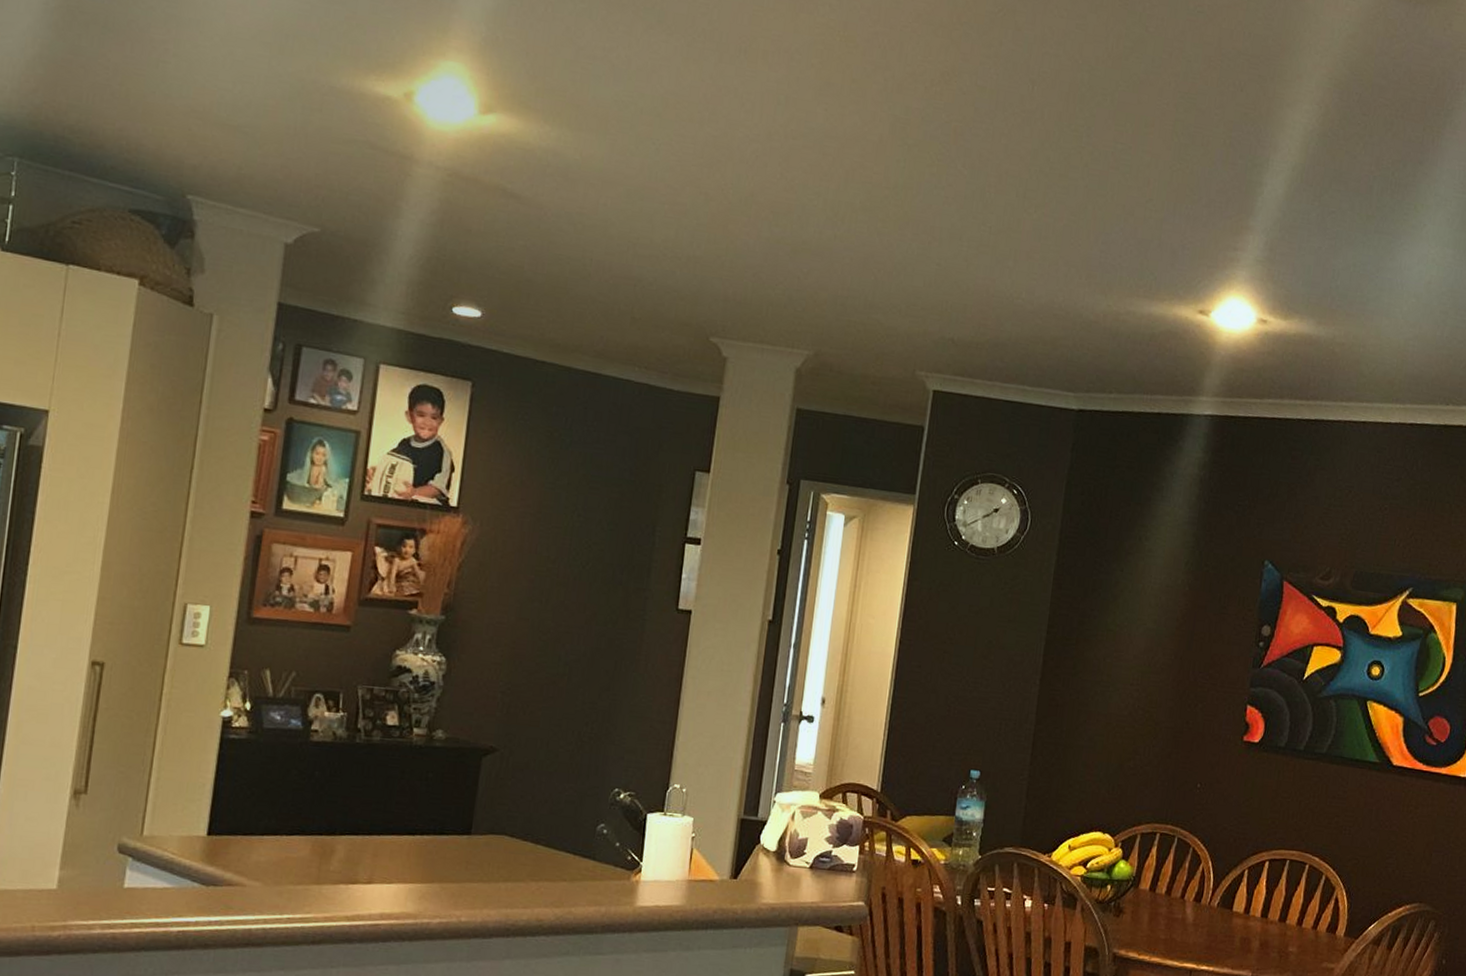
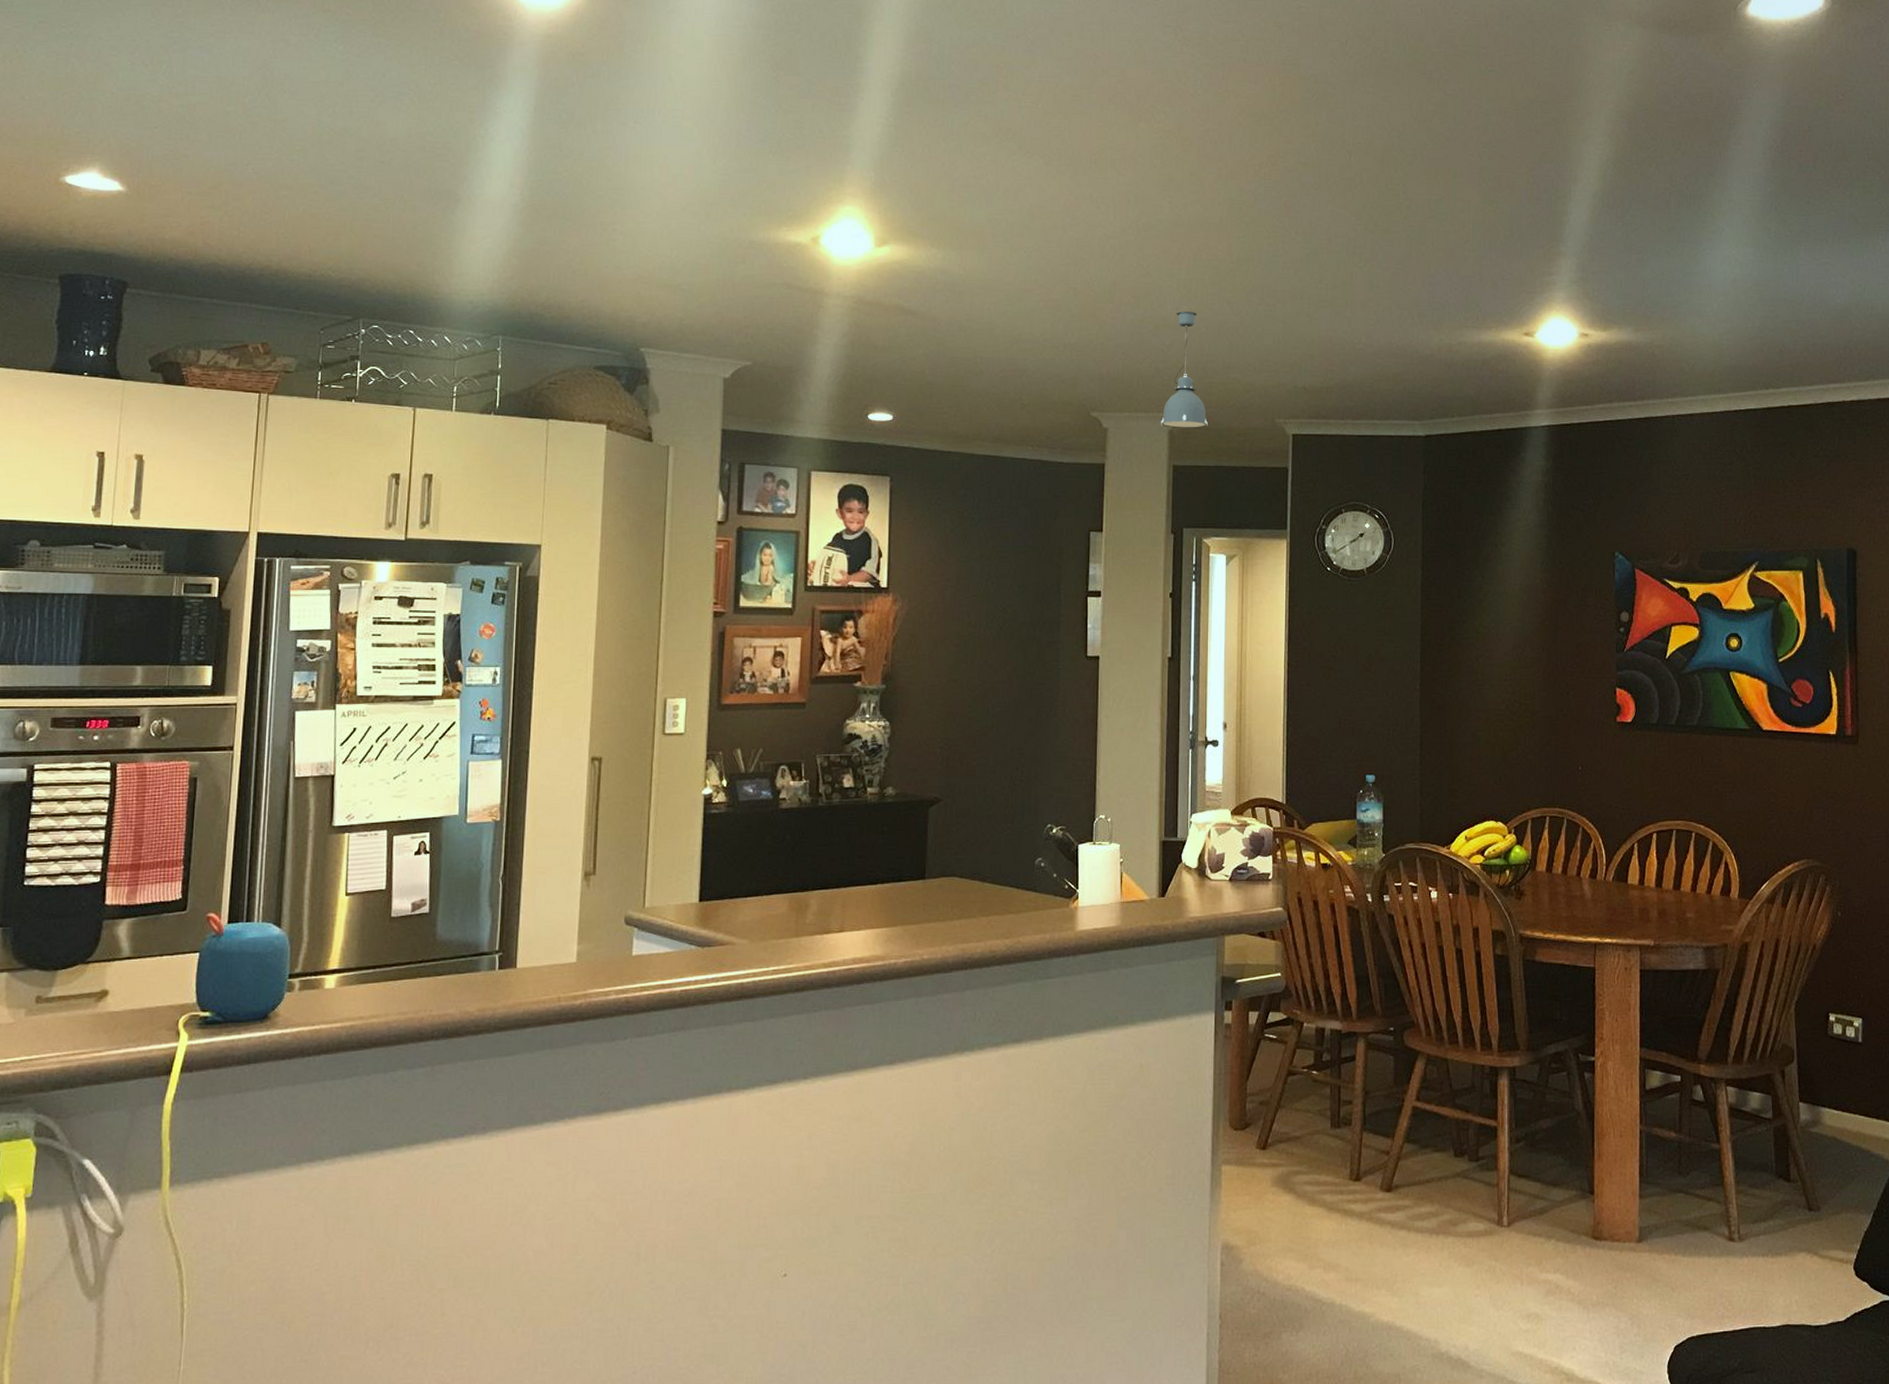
pendant light: none [788,236,842,371] -> present [1161,311,1208,428]

